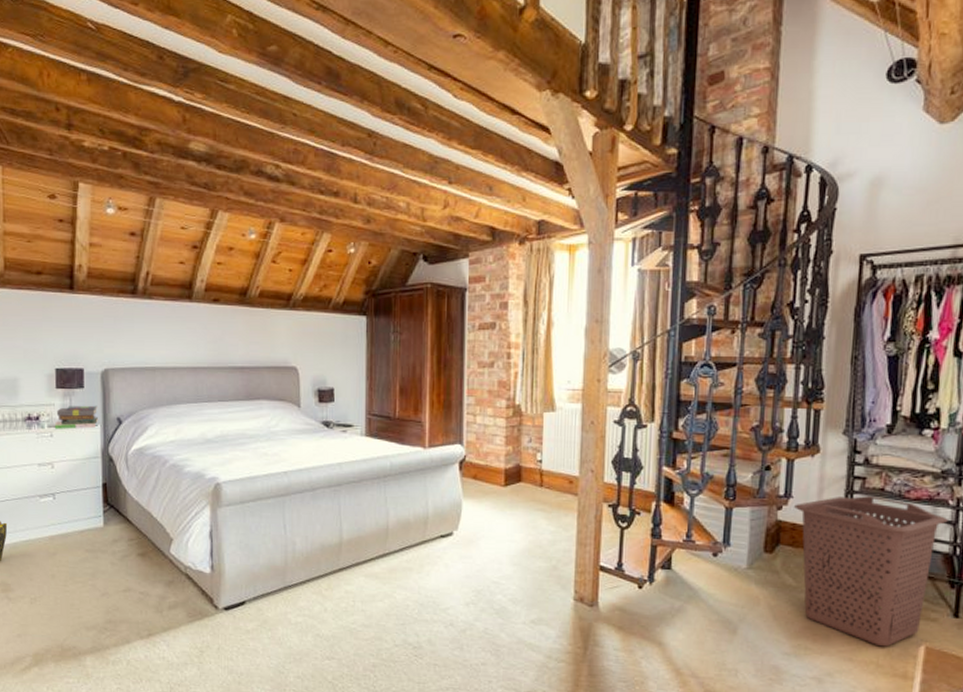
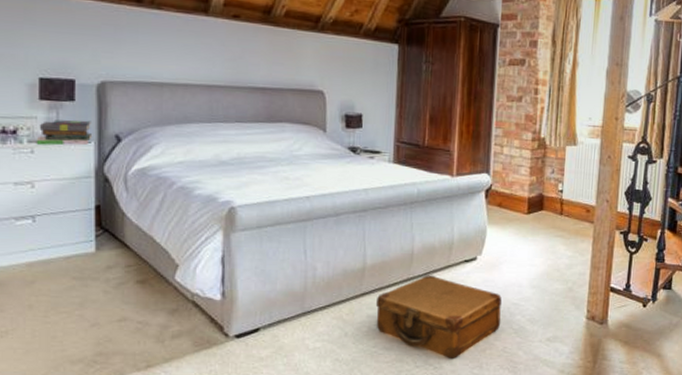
suitcase: none [353,550,481,638] -> present [375,275,502,358]

